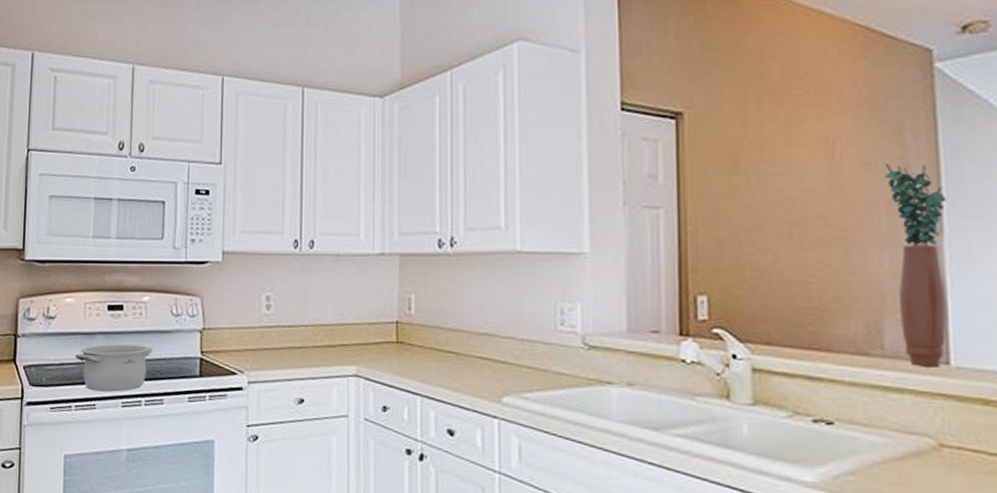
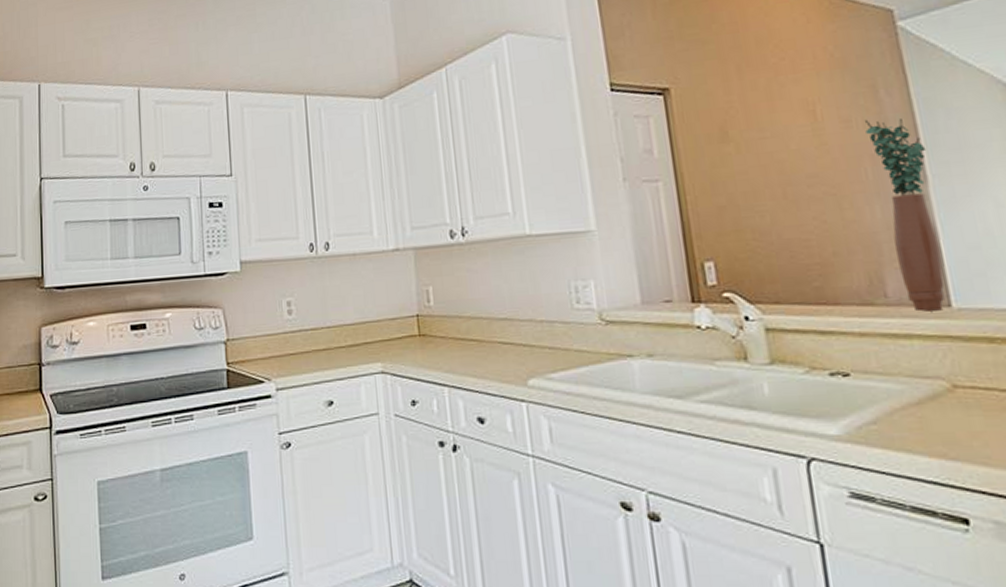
cooking pot: present [75,344,153,392] -> none [101,362,179,413]

